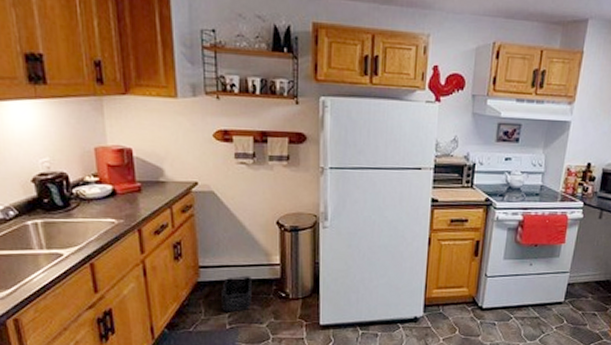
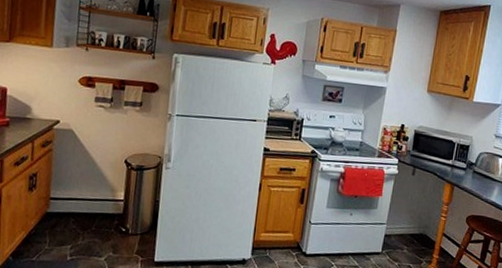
storage bin: present [222,275,252,312] -> none [65,209,97,244]

